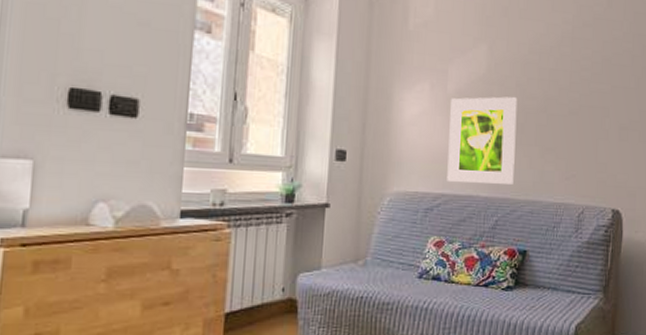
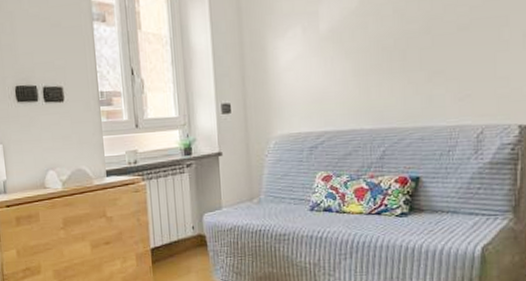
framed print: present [447,96,518,184] -> none [324,23,399,119]

